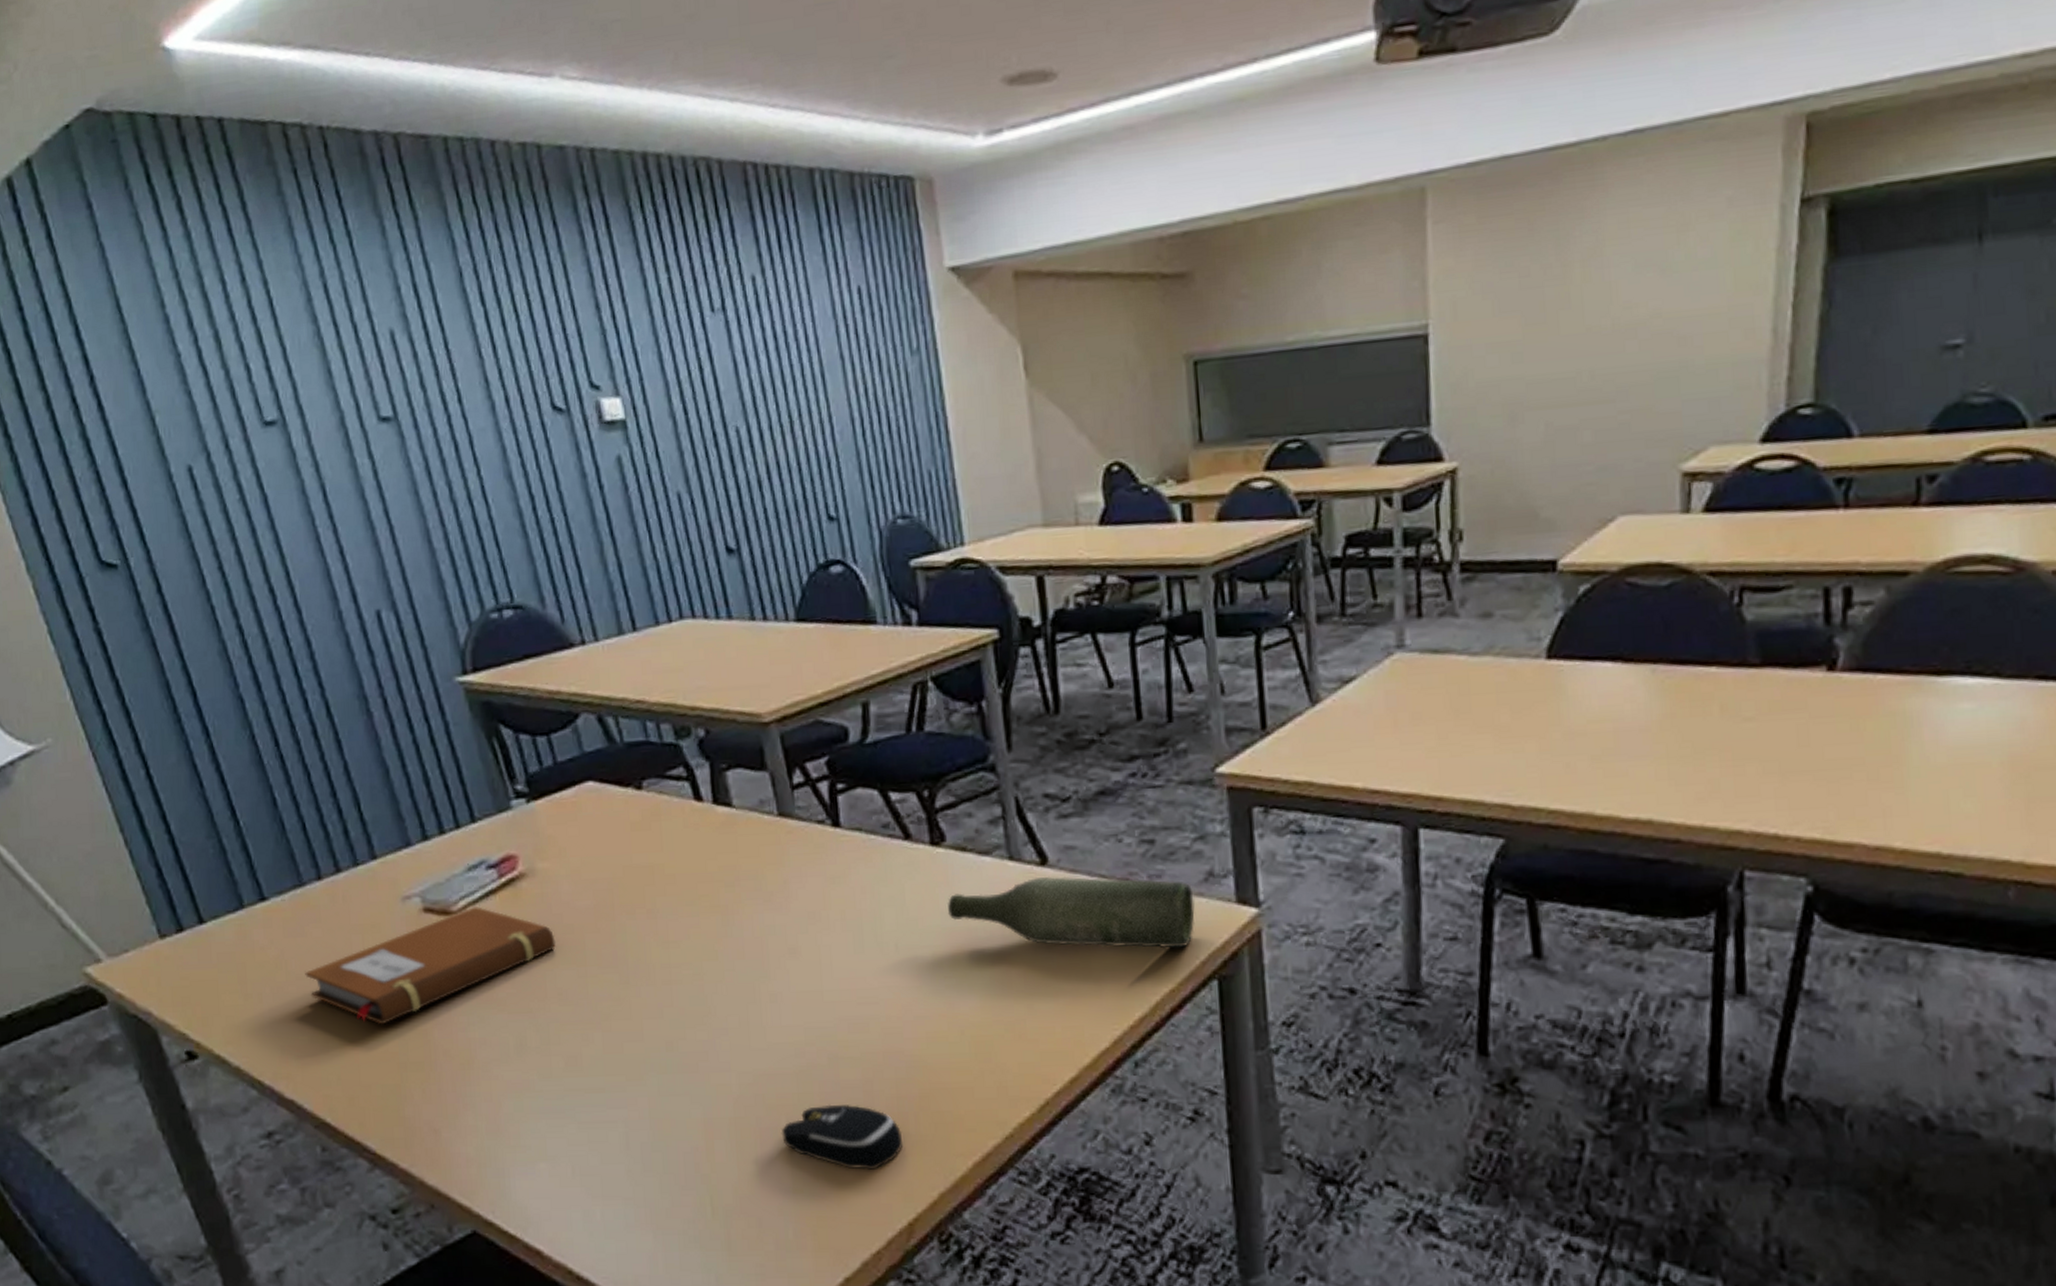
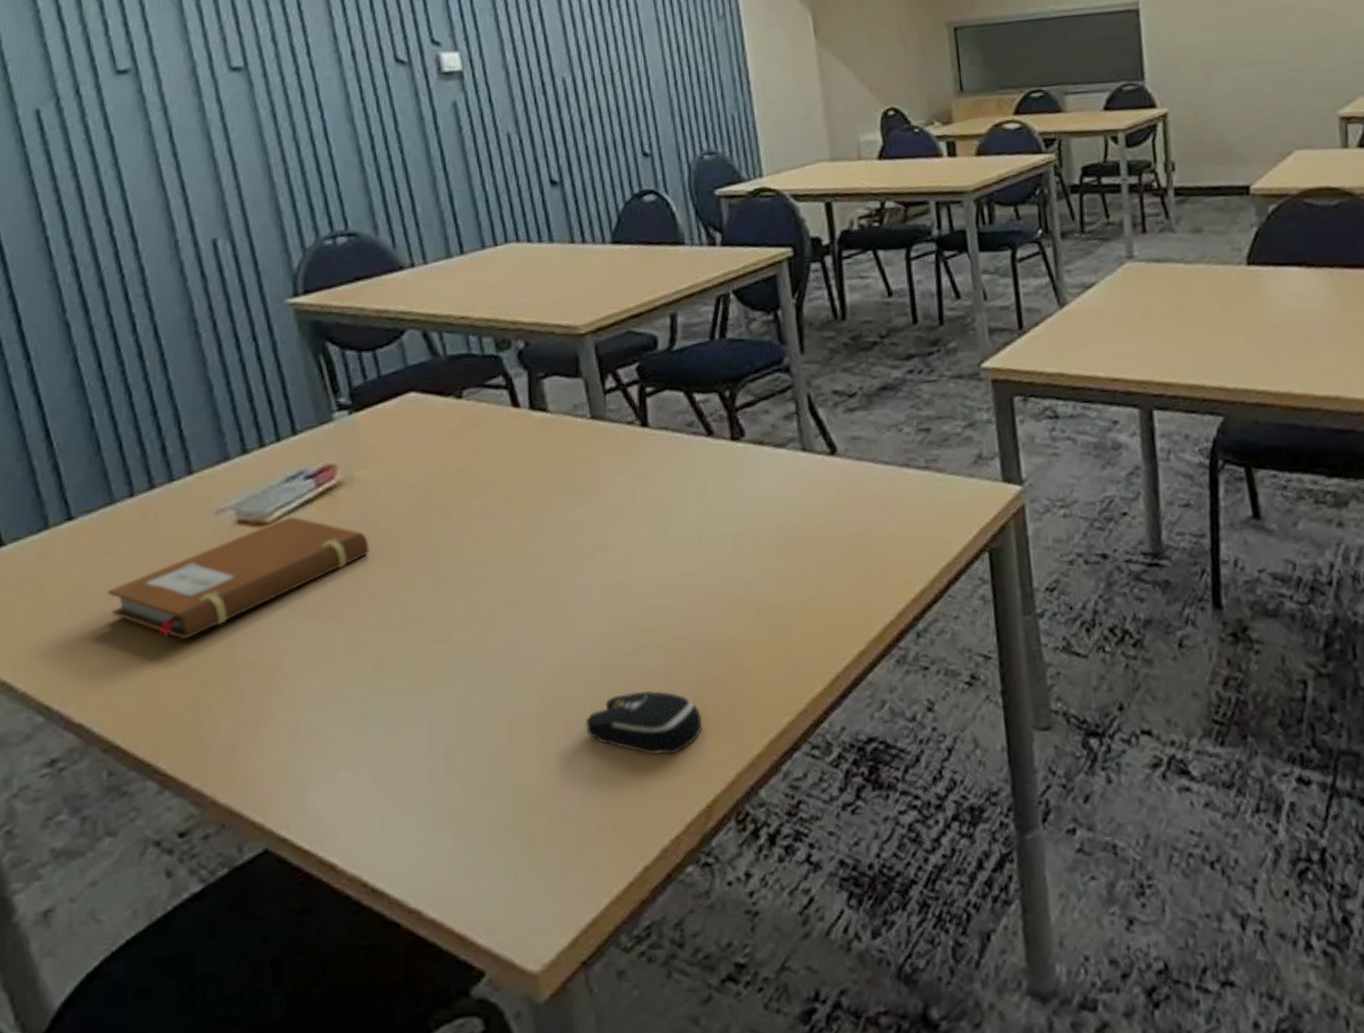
bottle: present [948,876,1195,949] -> none [746,463,967,528]

